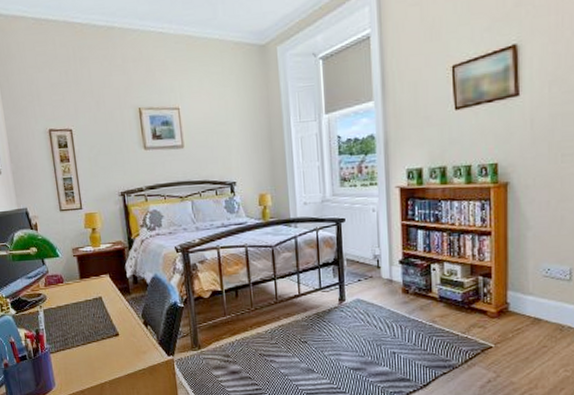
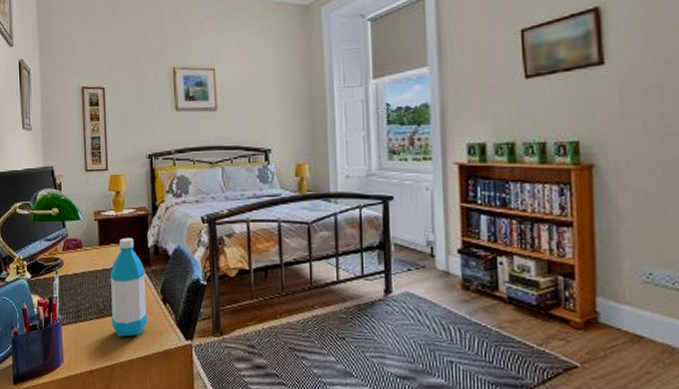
water bottle: none [92,270,131,359] -> present [109,237,147,337]

